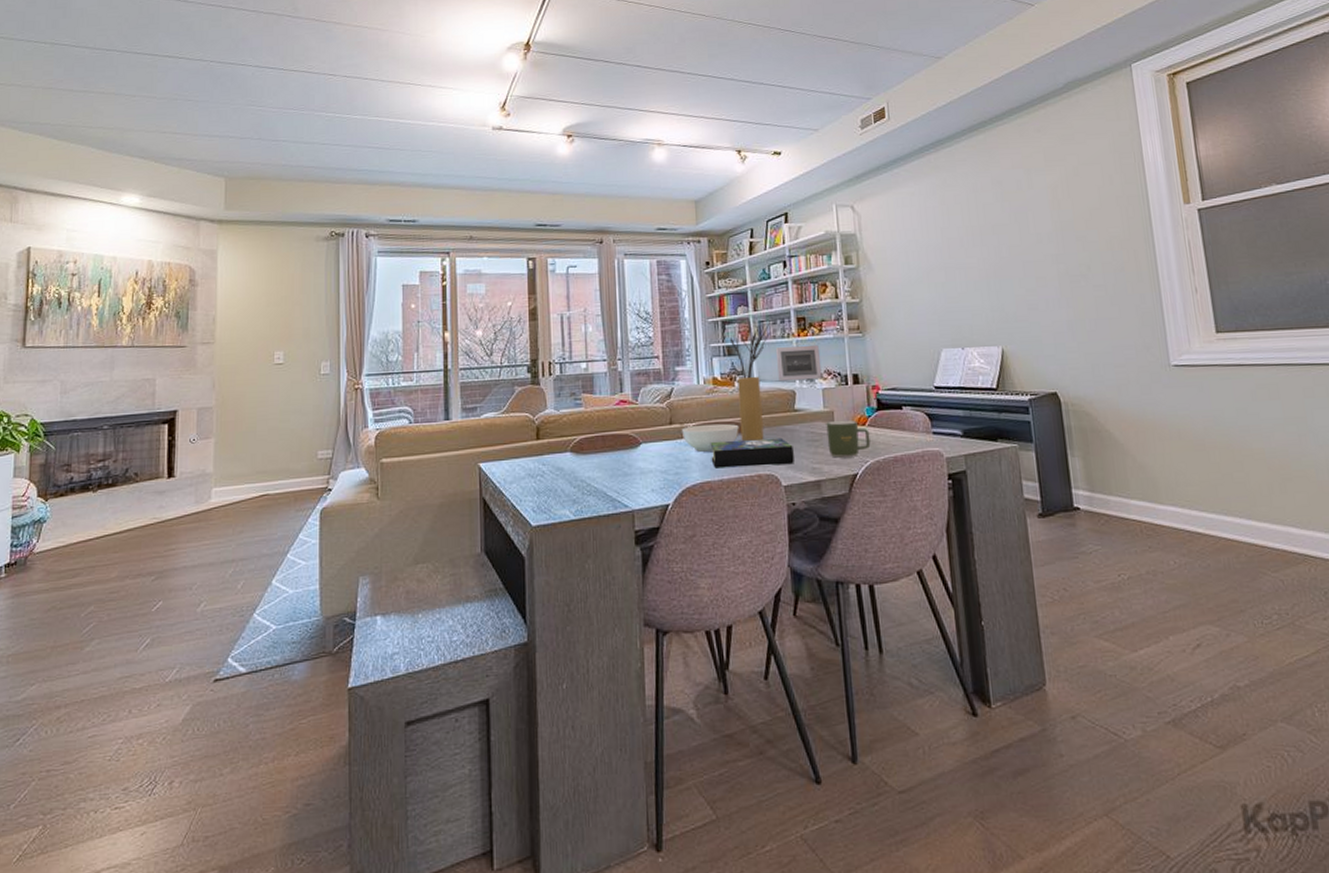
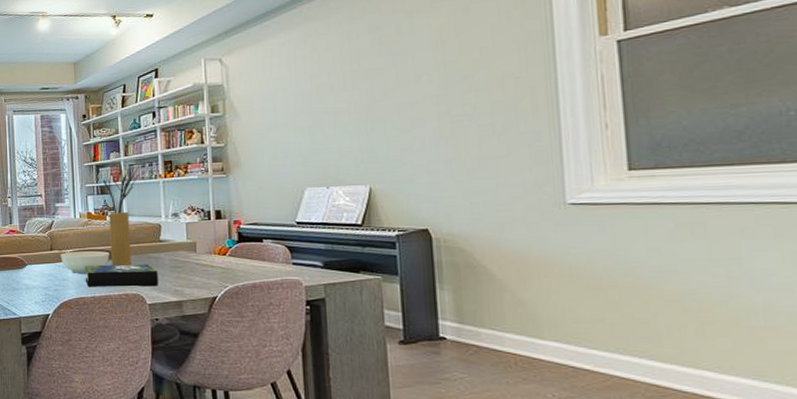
picture frame: present [775,344,822,382] -> none [143,184,186,216]
mug: present [826,420,871,458] -> none [188,250,230,282]

